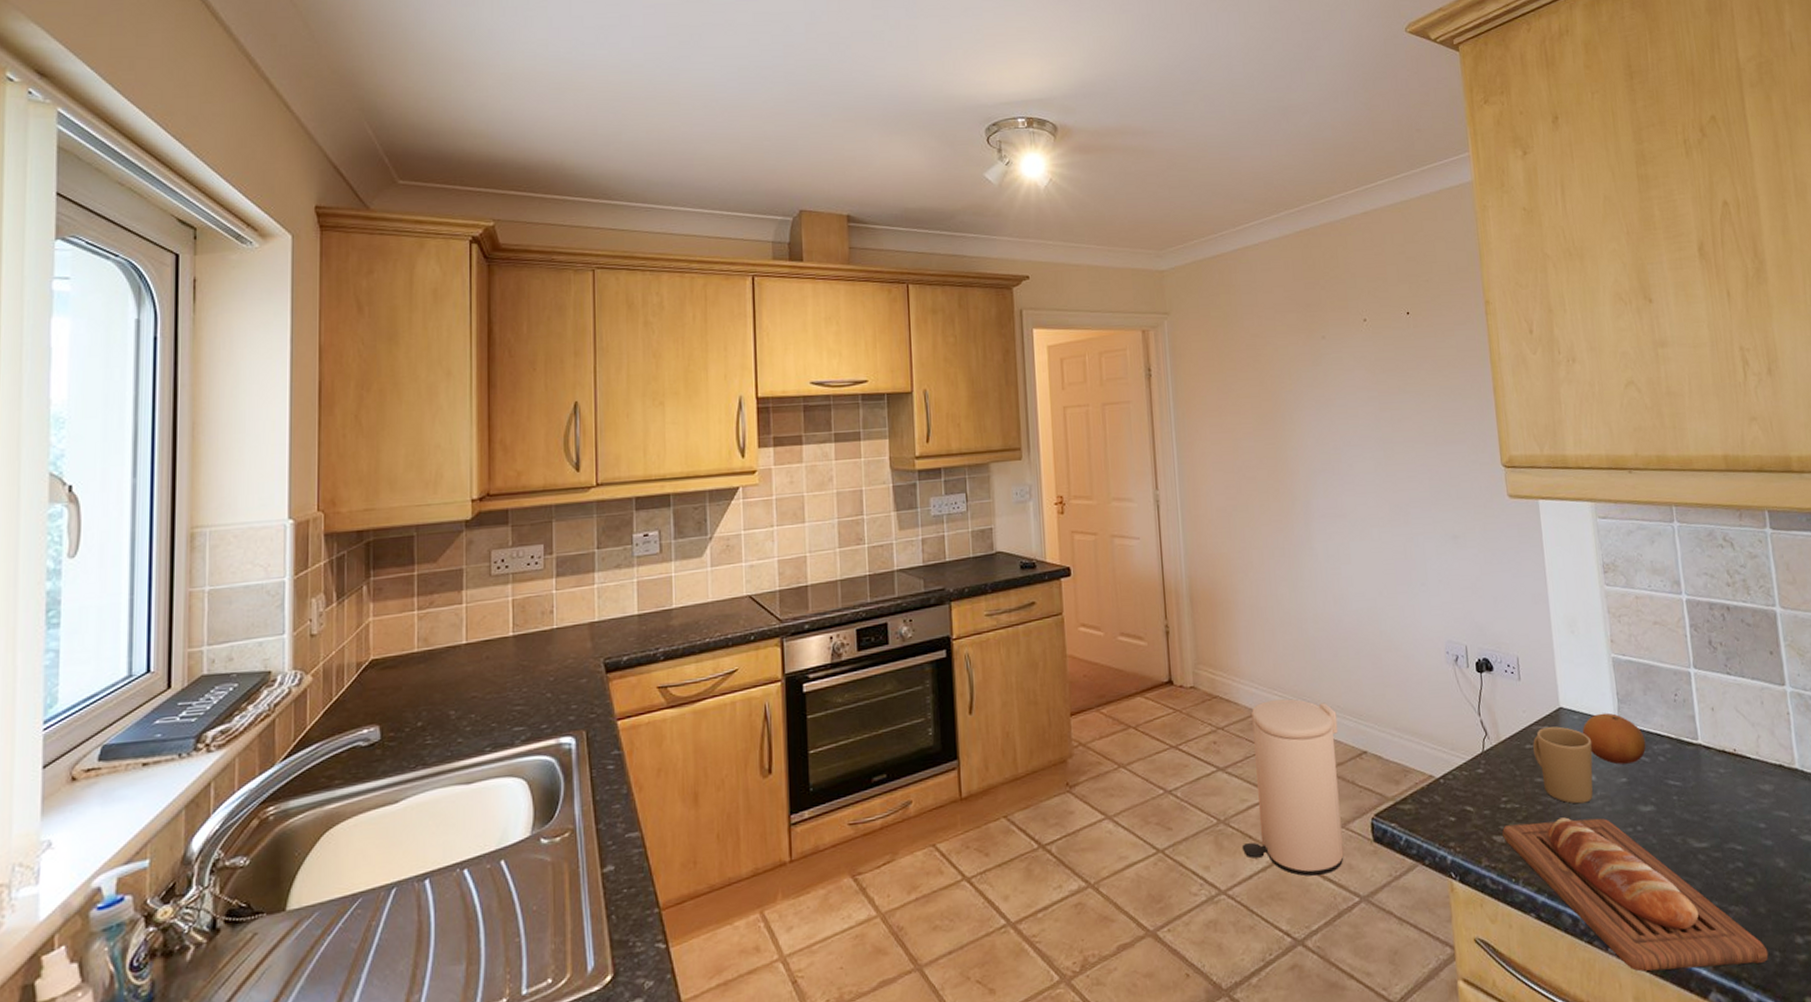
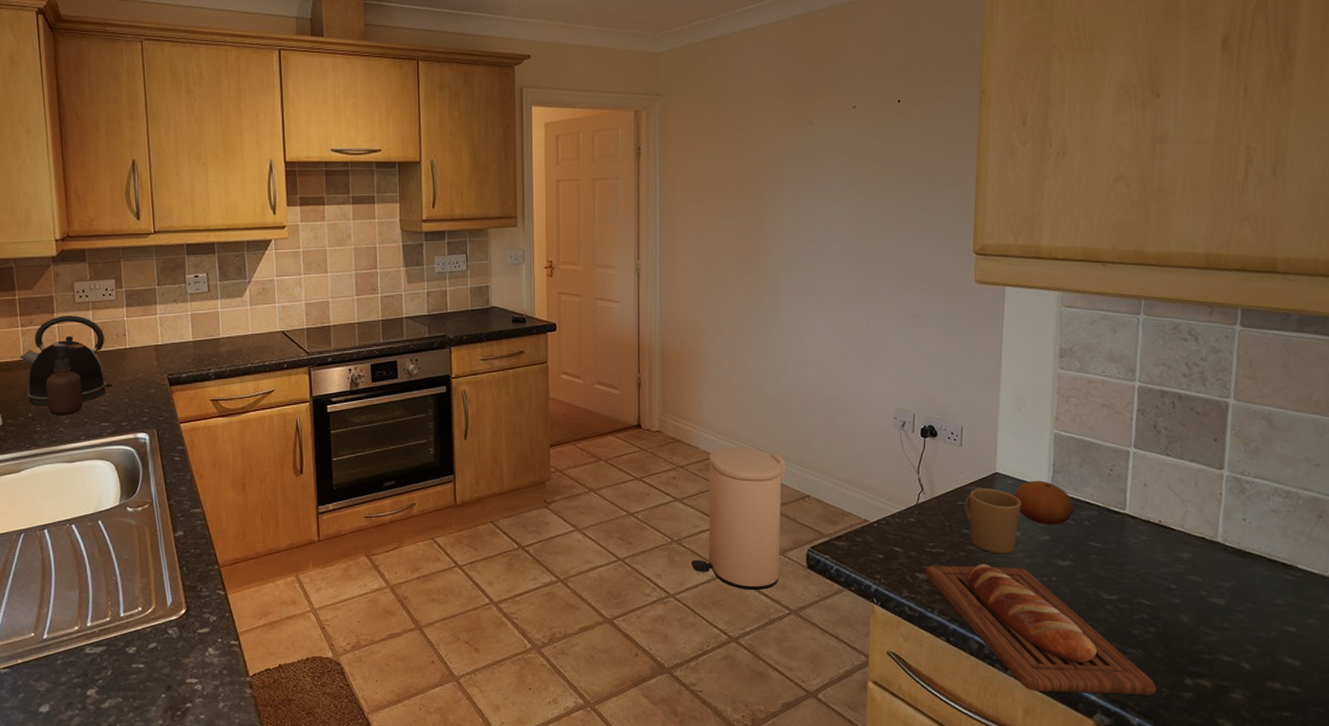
kettle: none [412,591,531,712] -> present [20,315,112,407]
soap dispenser: none [443,629,492,722] -> present [45,345,84,416]

